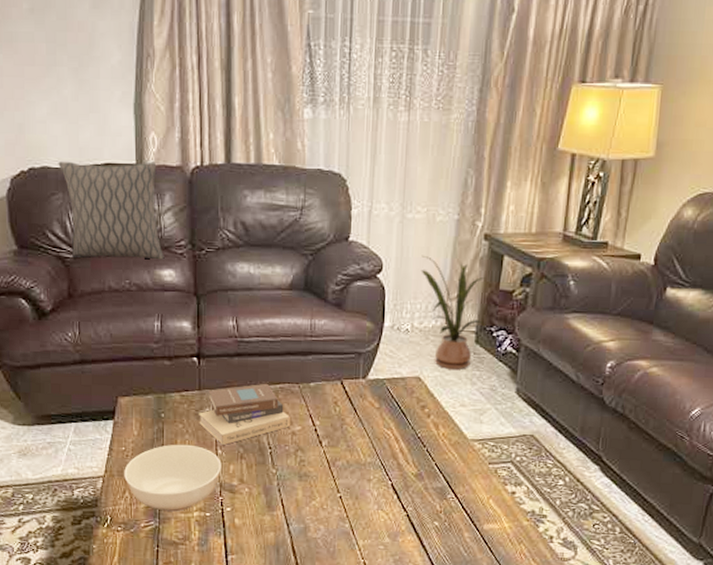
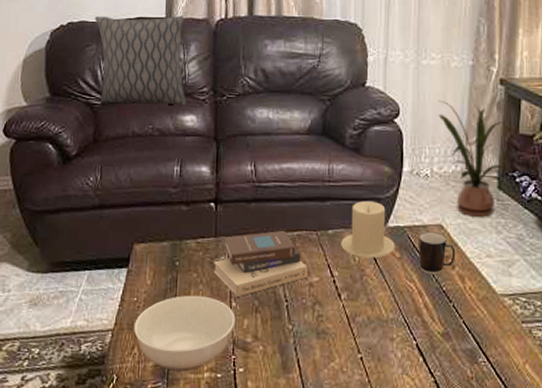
candle: none [322,354,374,409] -> present [341,200,395,259]
mug: none [396,383,432,423] -> present [417,231,456,275]

